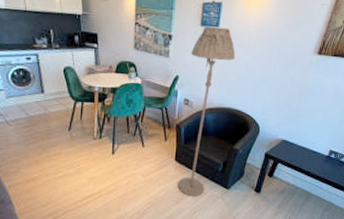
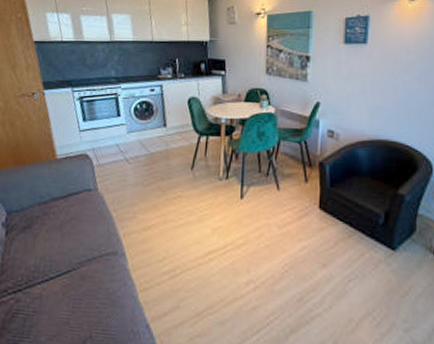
floor lamp: present [178,27,236,196] -> none [325,43,391,258]

